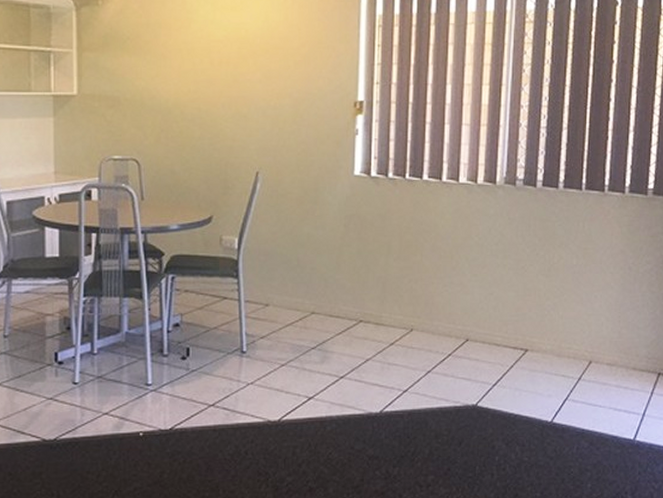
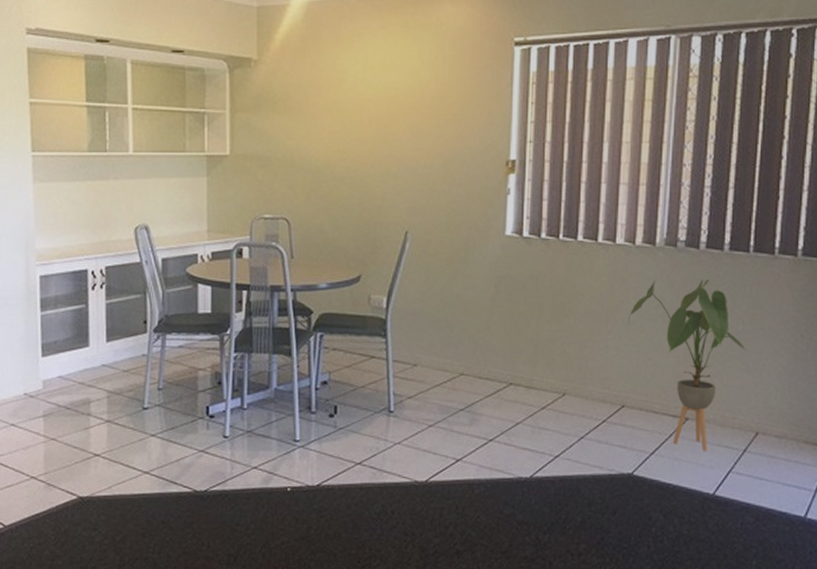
house plant: none [470,216,581,381] -> present [627,280,747,451]

